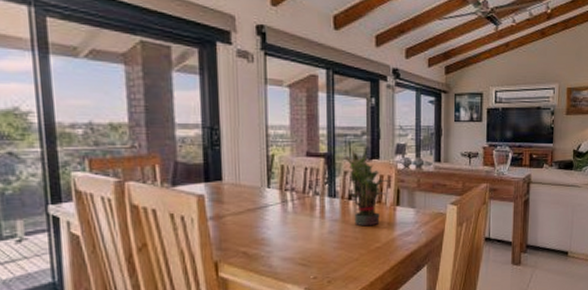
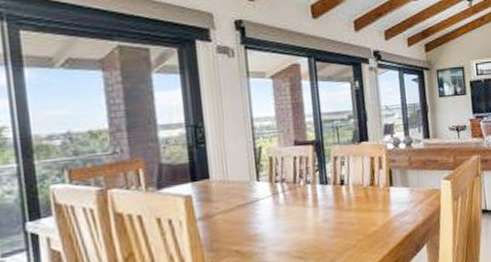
potted plant: present [345,151,391,227] -> none [334,135,382,211]

